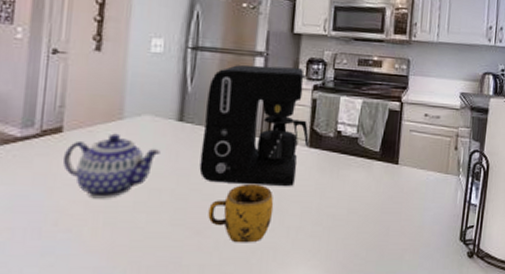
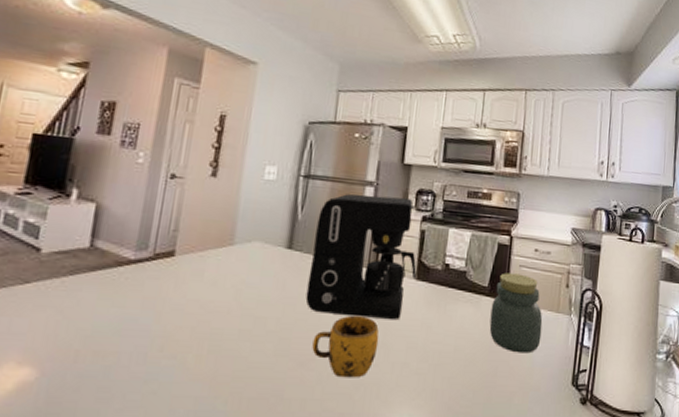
teapot: present [62,133,161,199] -> none [172,259,268,326]
jar: none [381,138,432,213] -> present [489,272,543,354]

